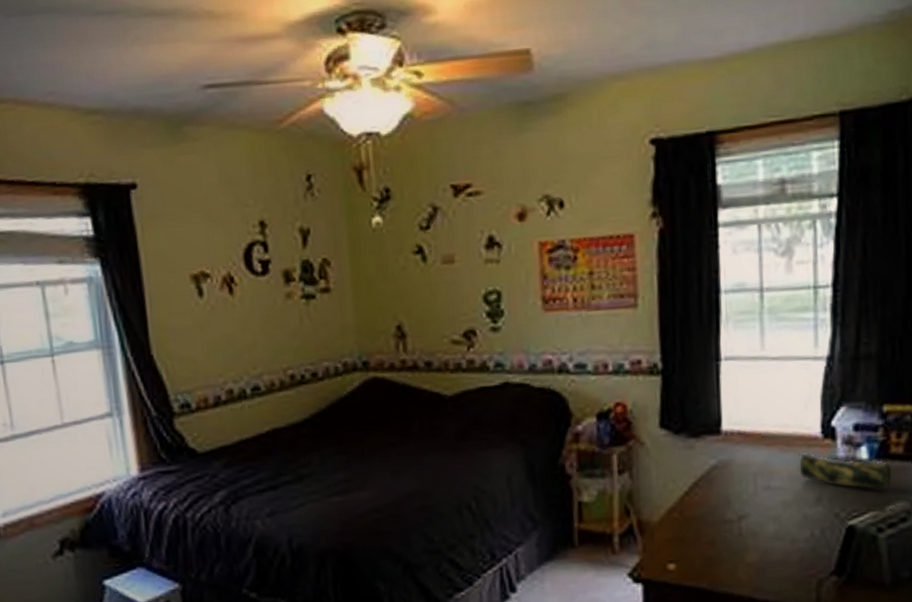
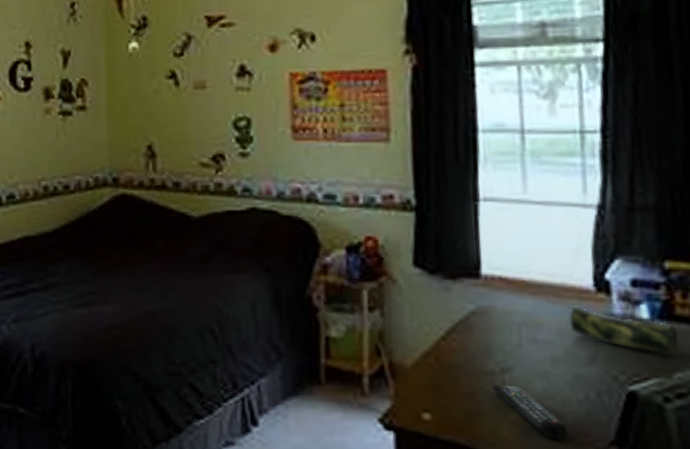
remote control: none [729,530,795,575] -> present [491,384,568,439]

